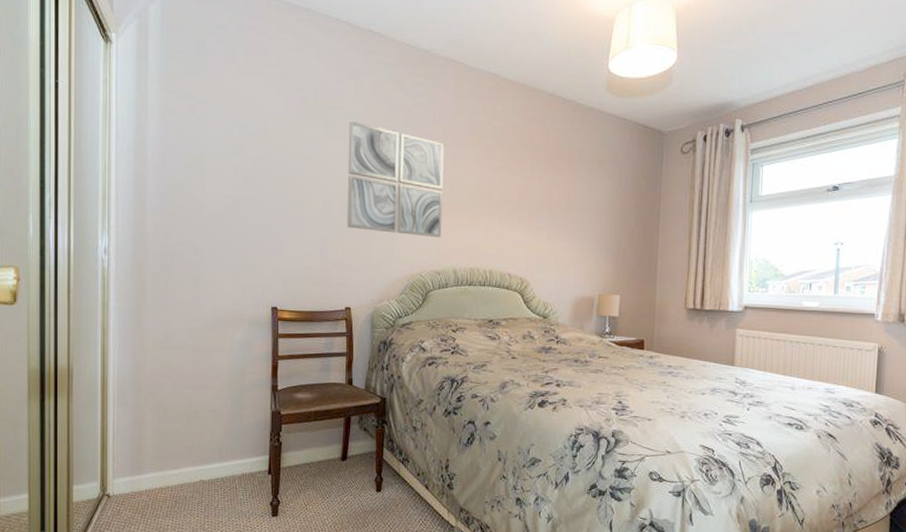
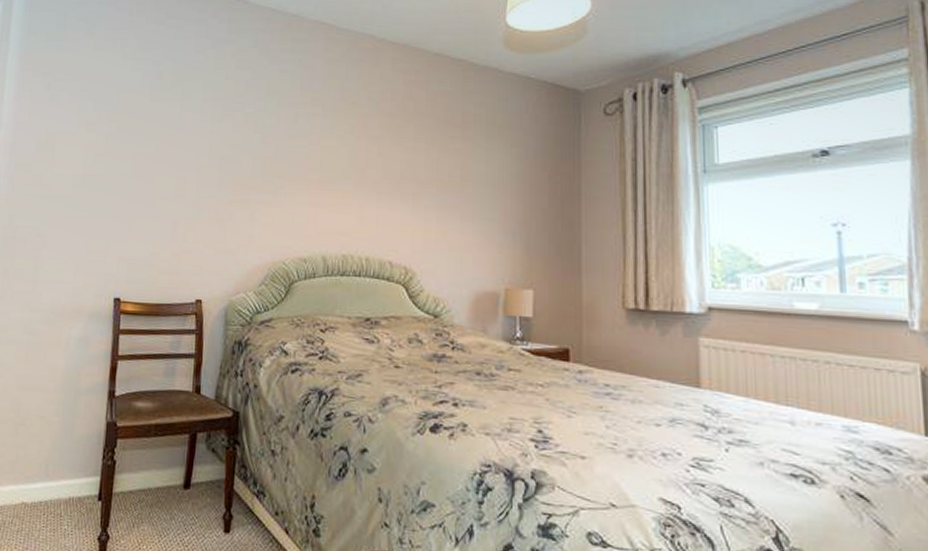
wall art: present [346,121,444,238] -> none [201,92,313,220]

